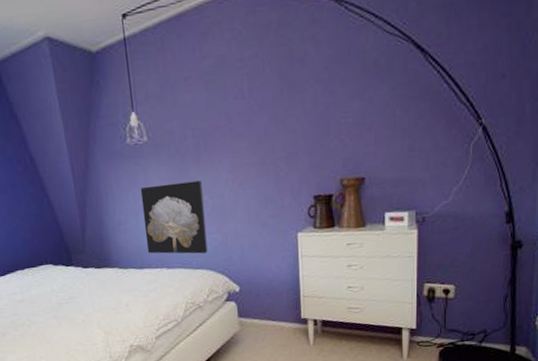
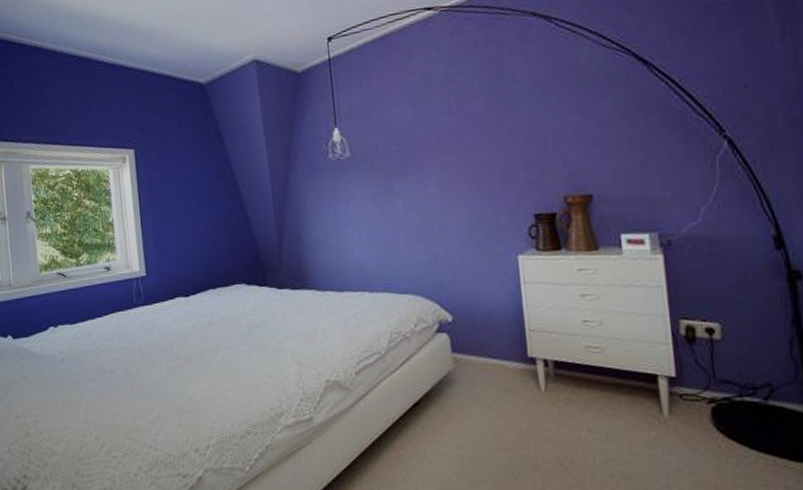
wall art: present [140,180,208,254] -> none [341,196,415,277]

